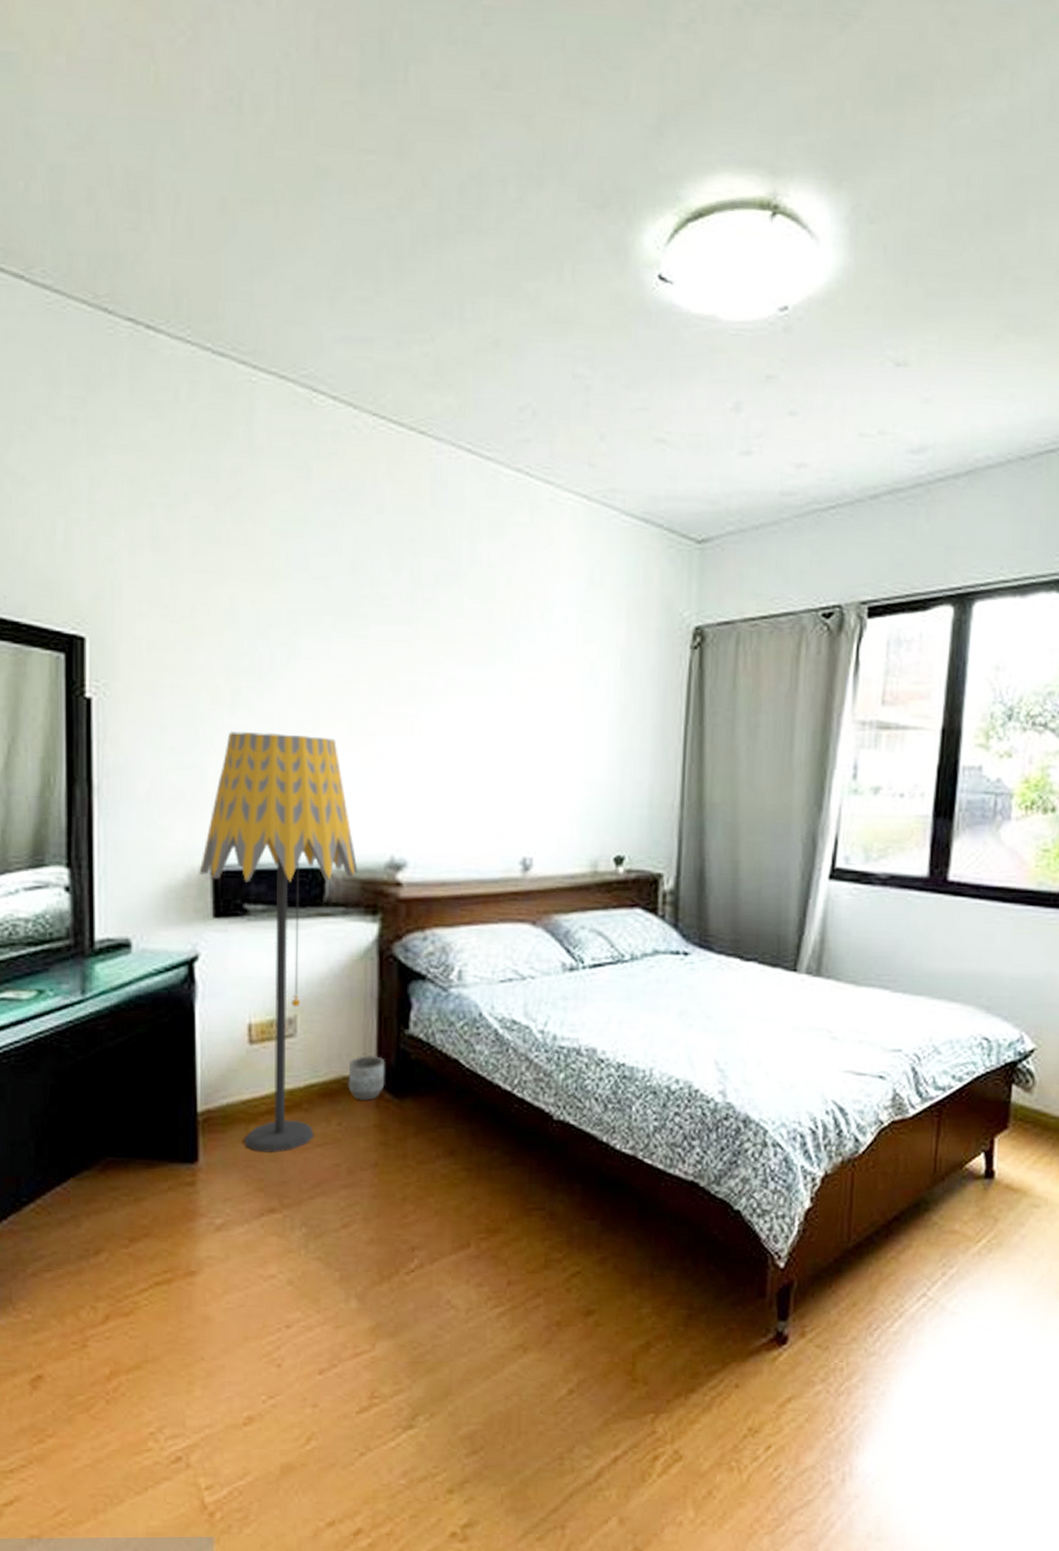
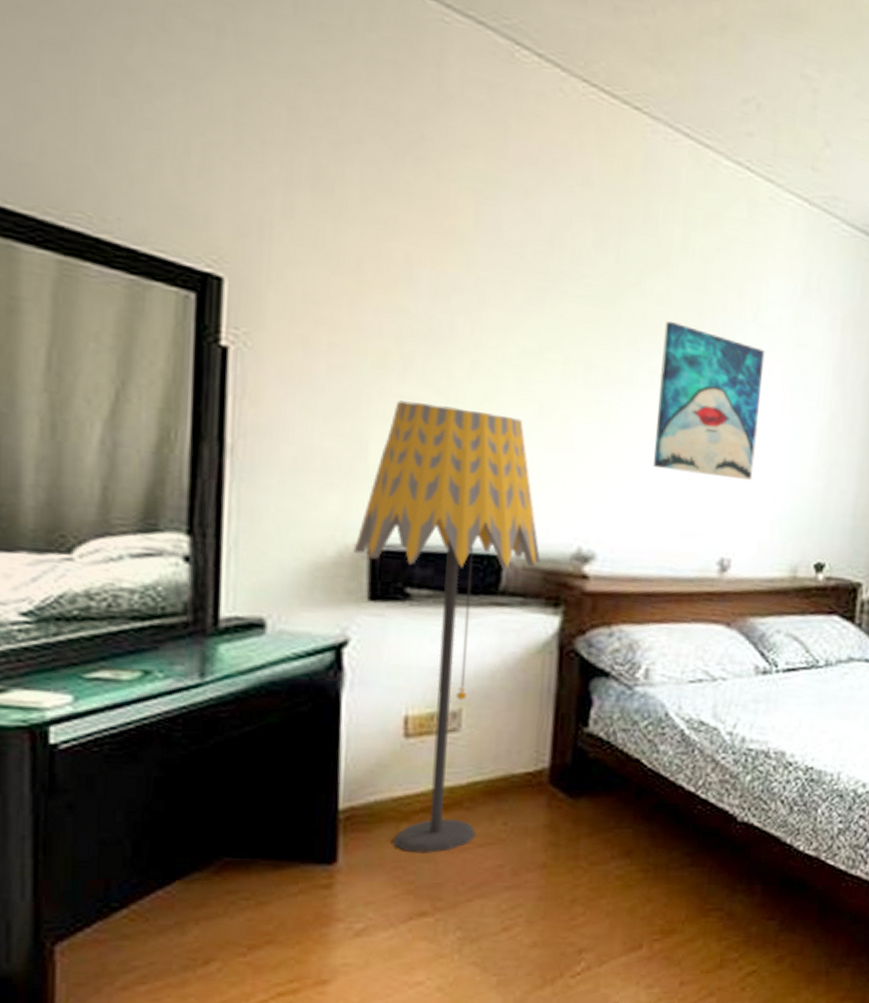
planter: present [348,1054,385,1101] -> none [517,752,560,800]
wall art: none [454,630,554,779] -> present [652,321,765,481]

